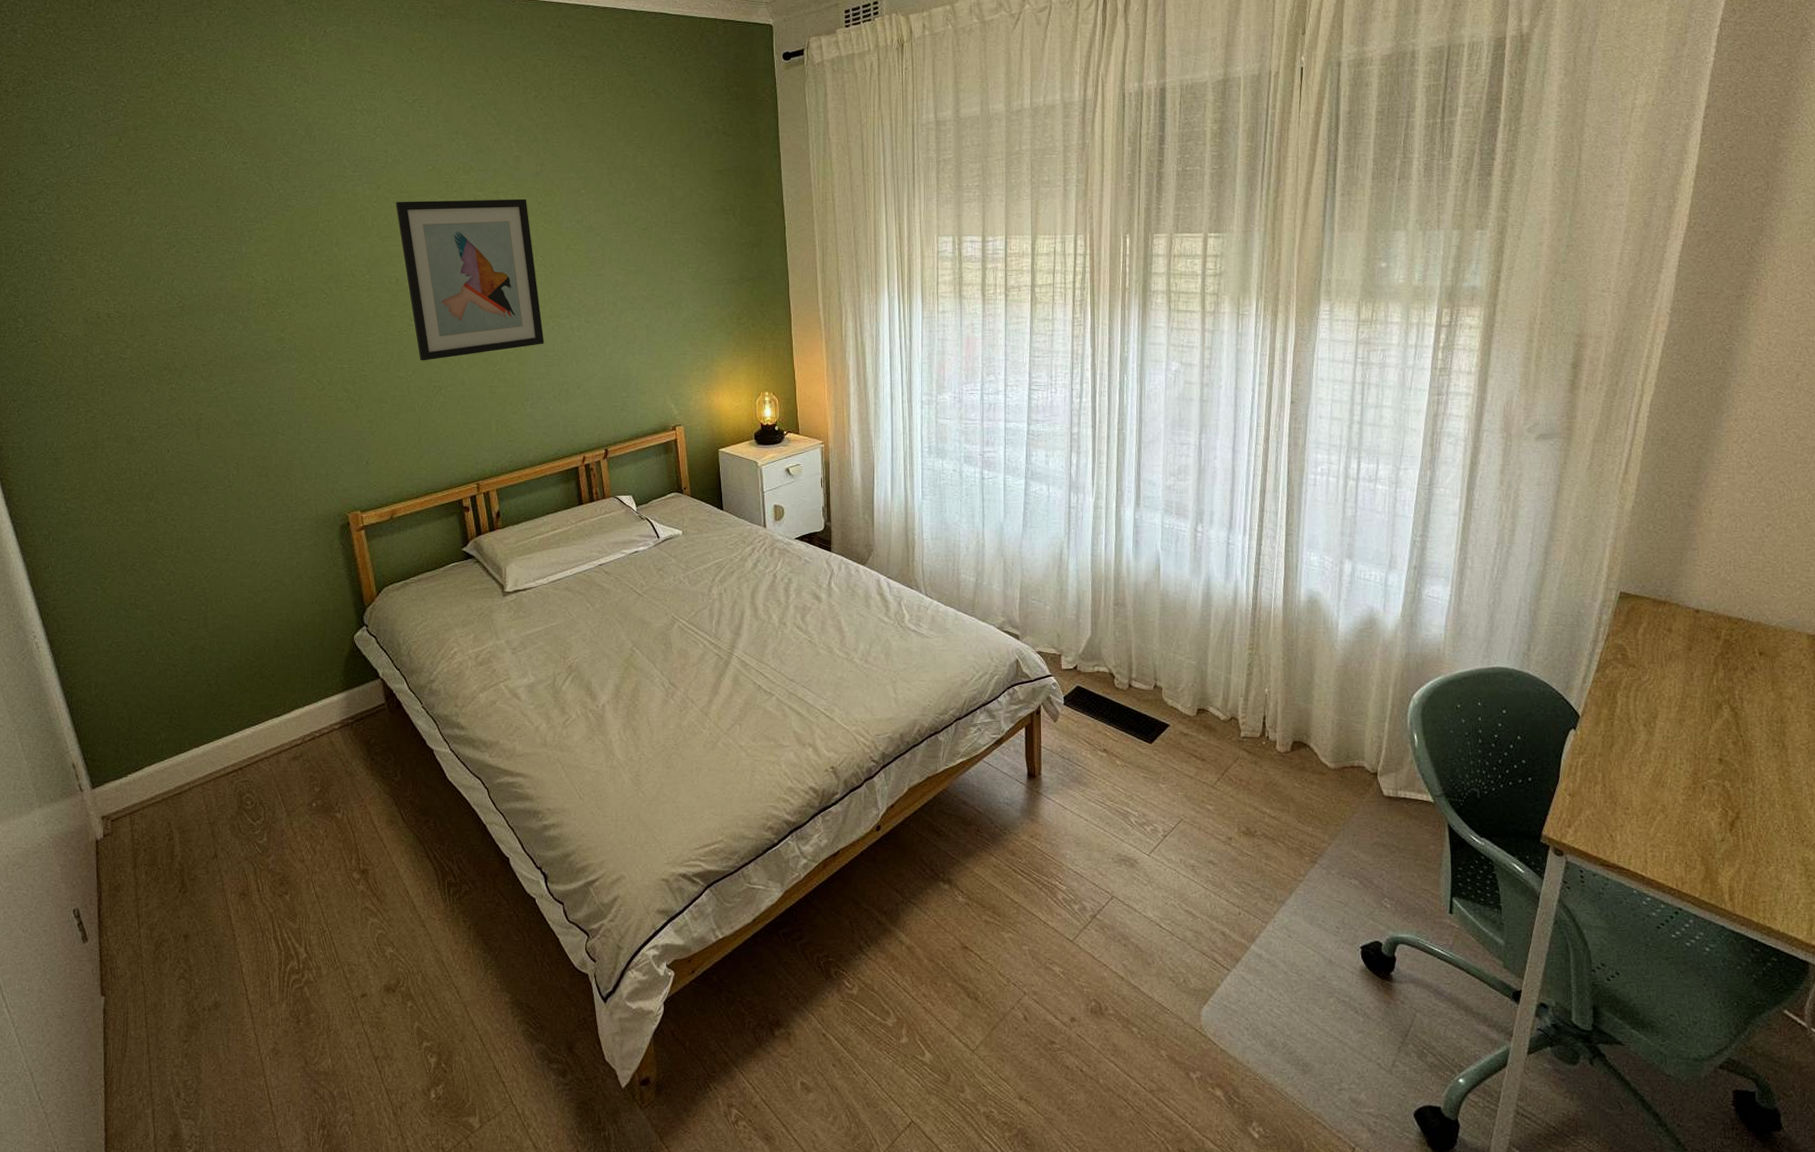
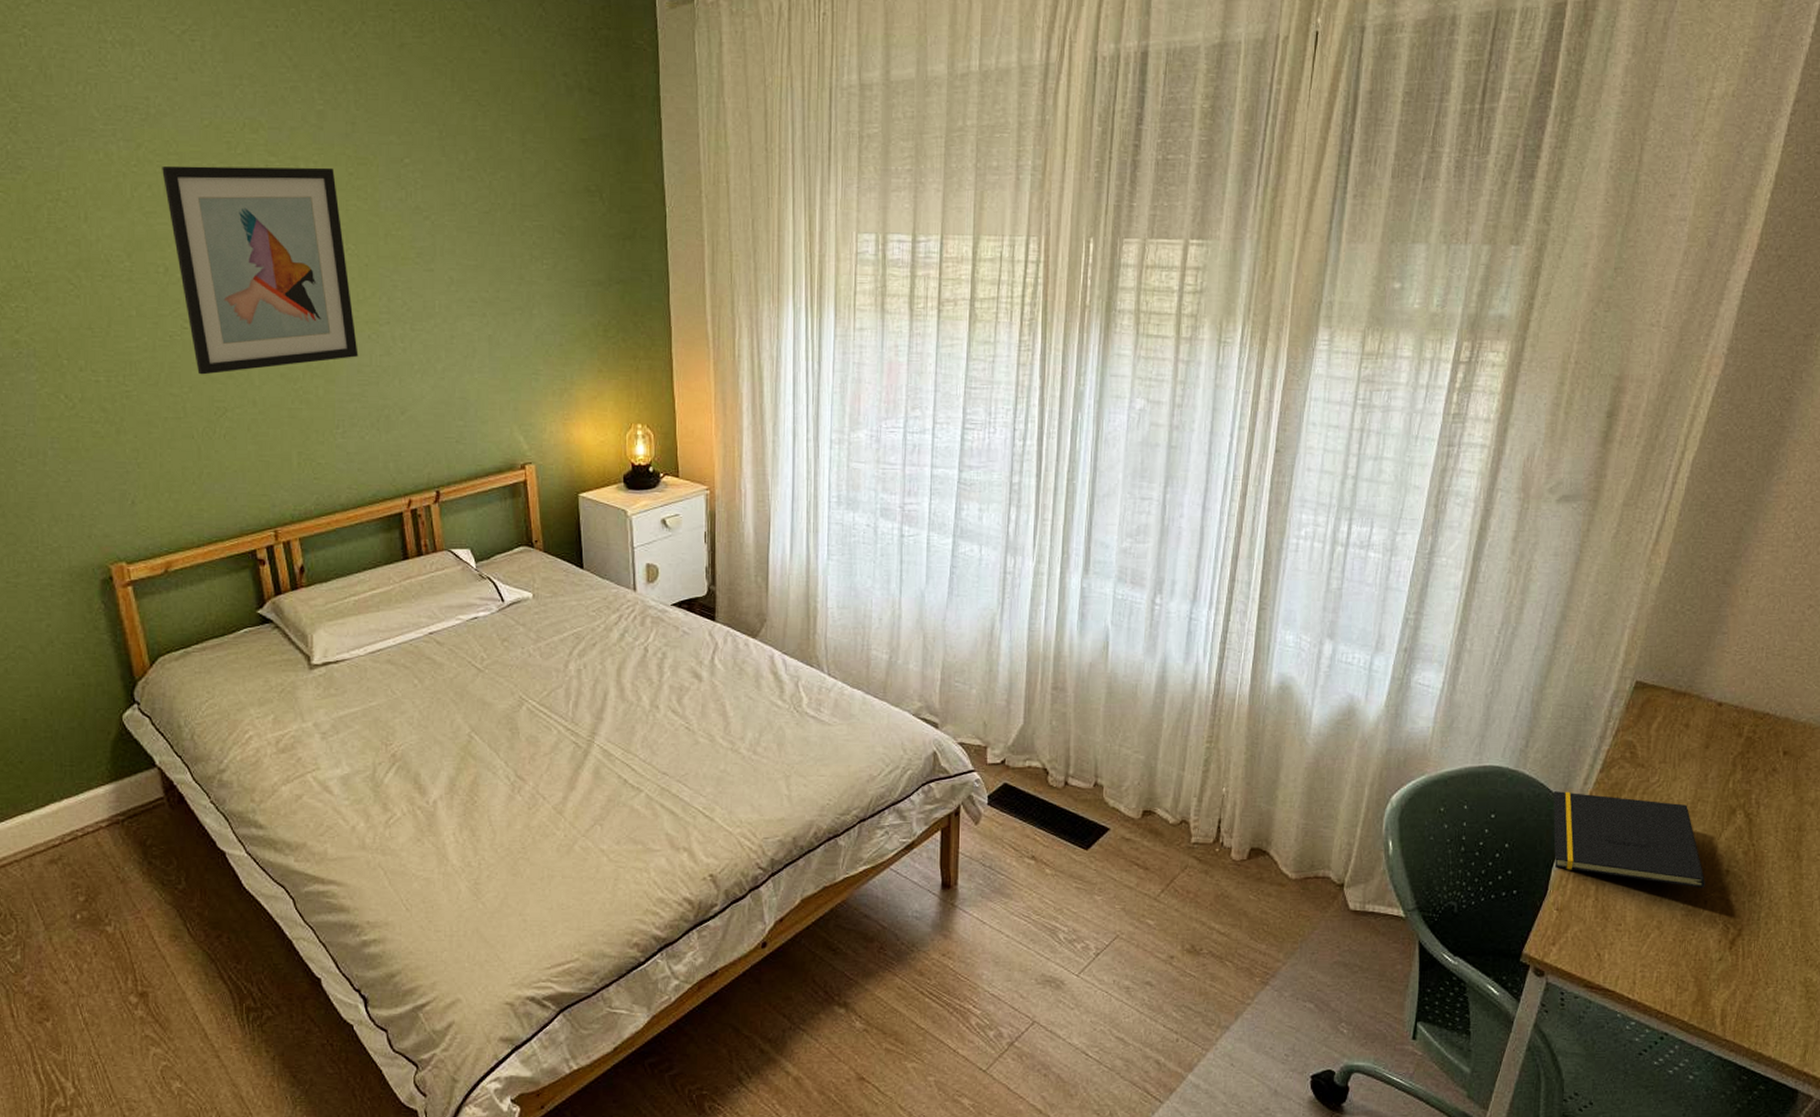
notepad: none [1556,689,1701,775] -> present [1553,791,1705,888]

